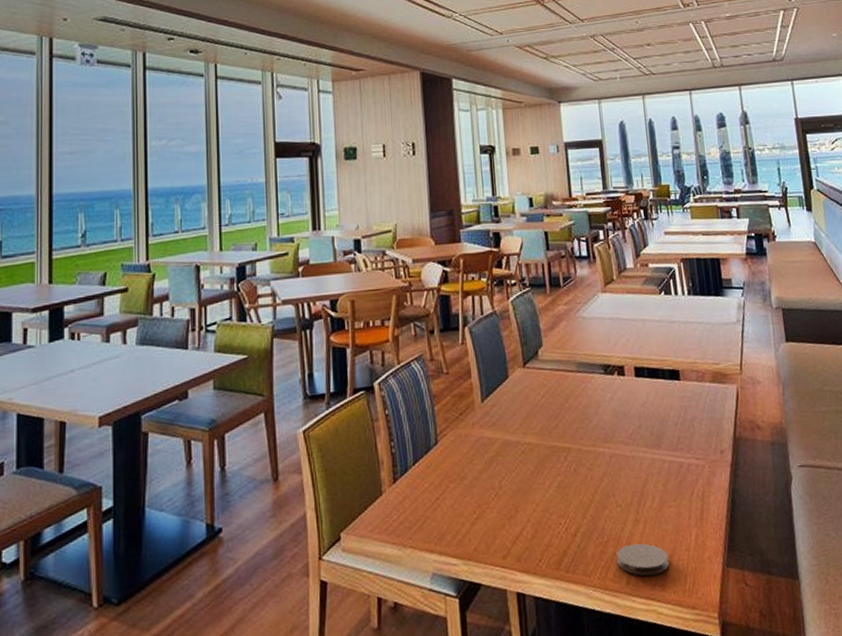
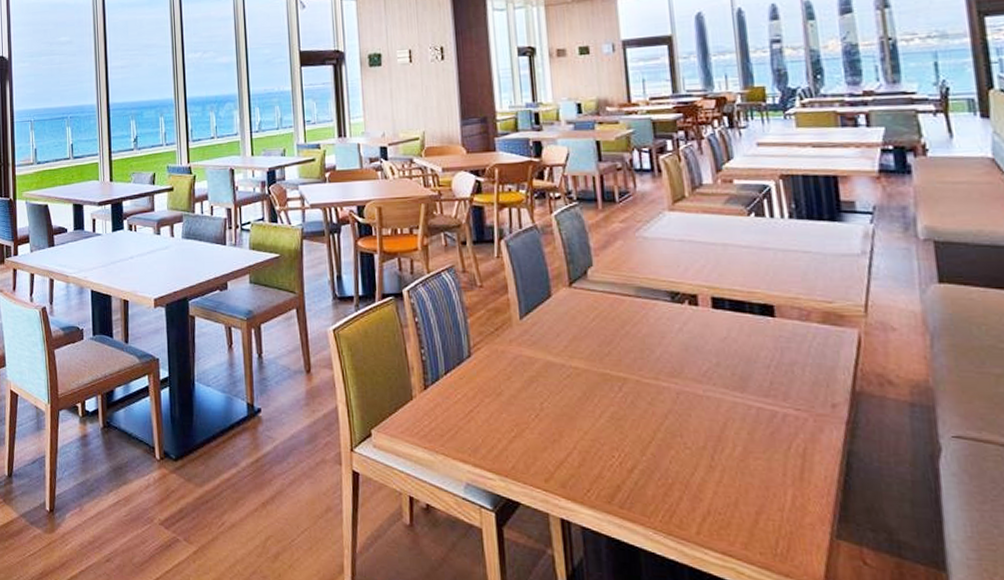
coaster: present [617,543,669,576] -> none [684,491,755,531]

